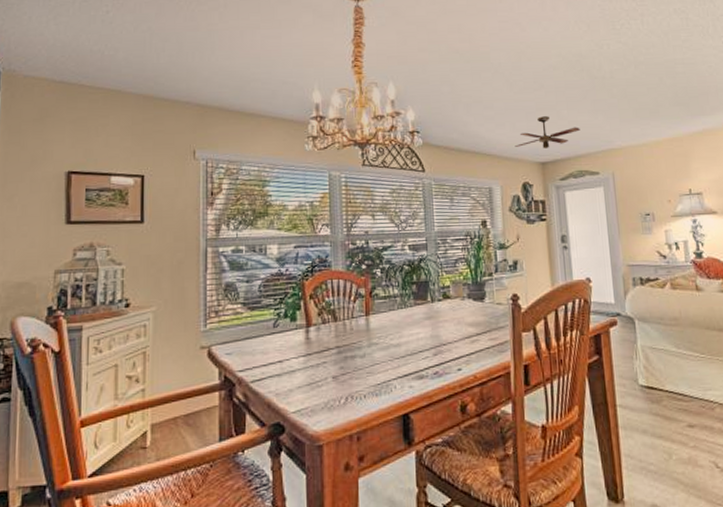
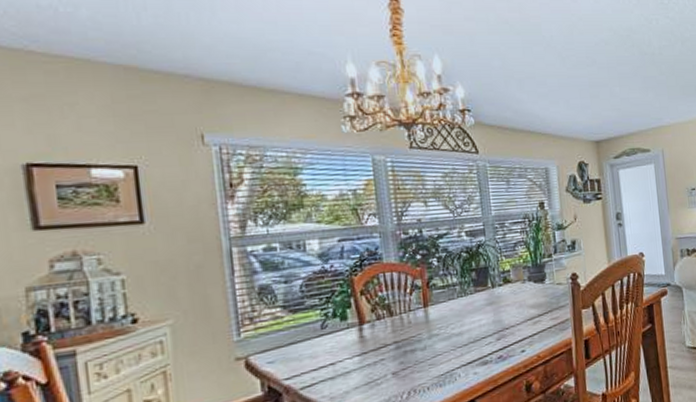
ceiling fan: present [515,116,580,149] -> none [569,93,632,127]

